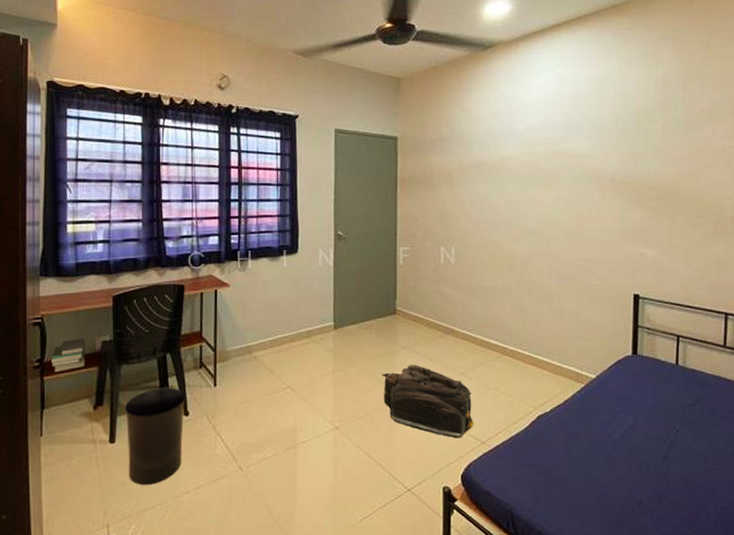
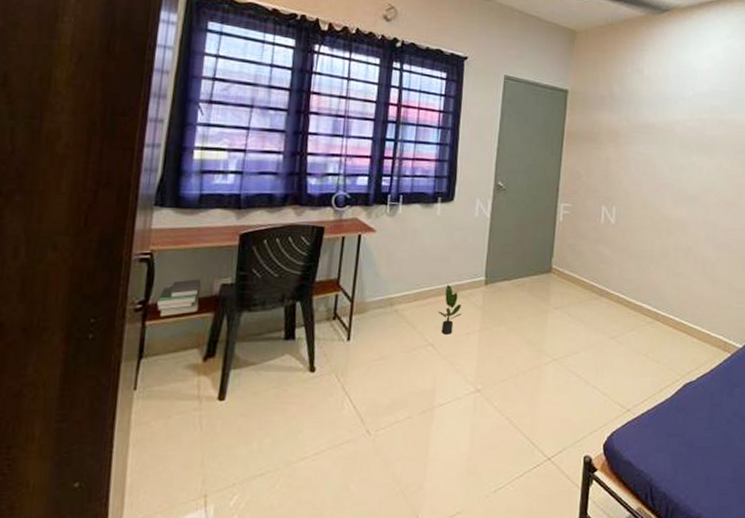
waste bin: present [124,388,186,485] -> none [237,340,314,449]
potted plant: none [292,330,315,377] -> present [437,284,462,335]
duffel bag: present [382,365,475,438] -> none [530,326,622,405]

